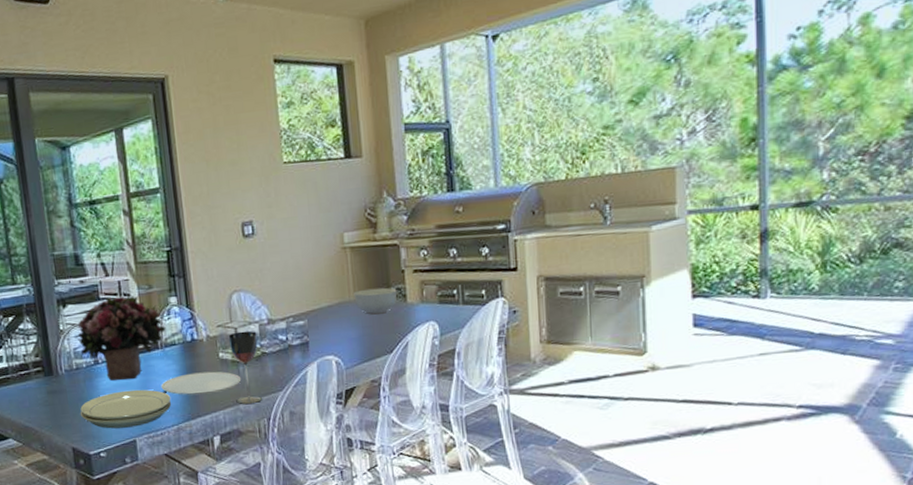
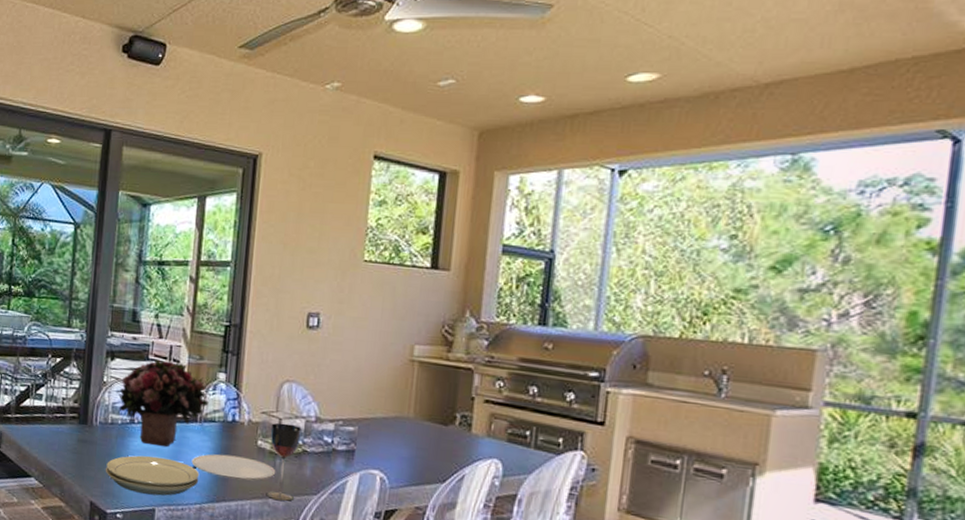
bowl: present [353,287,398,315] -> none [413,408,463,439]

